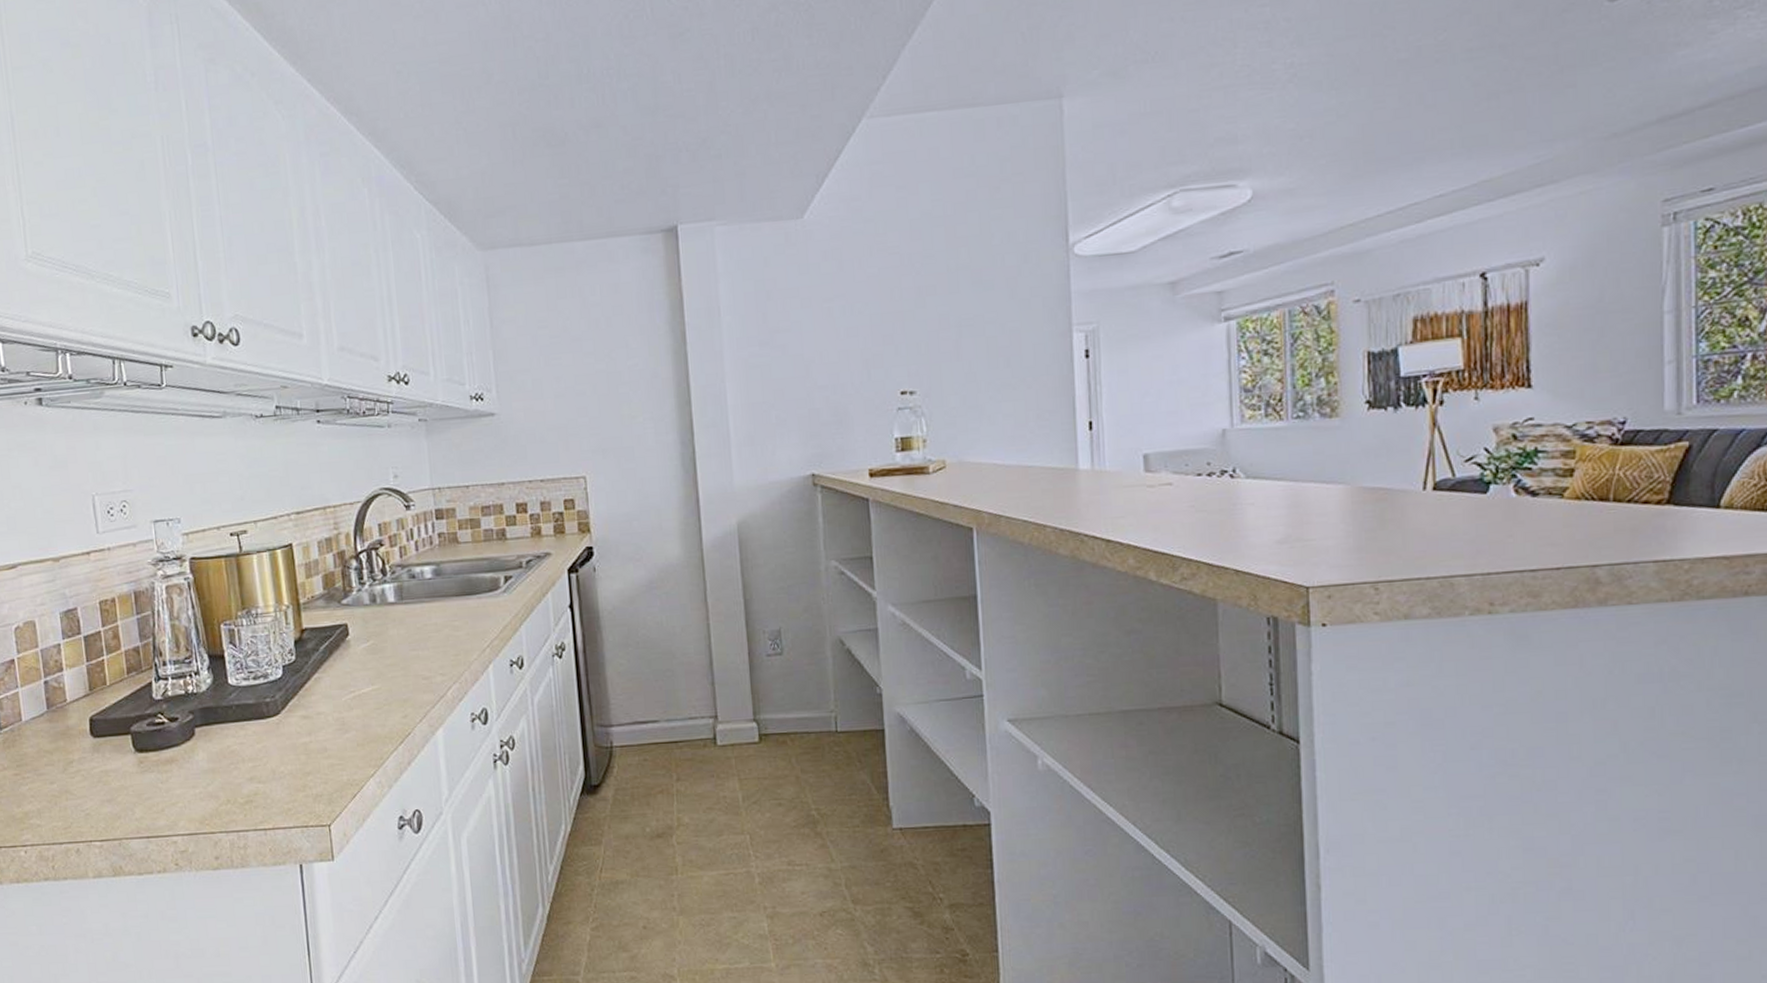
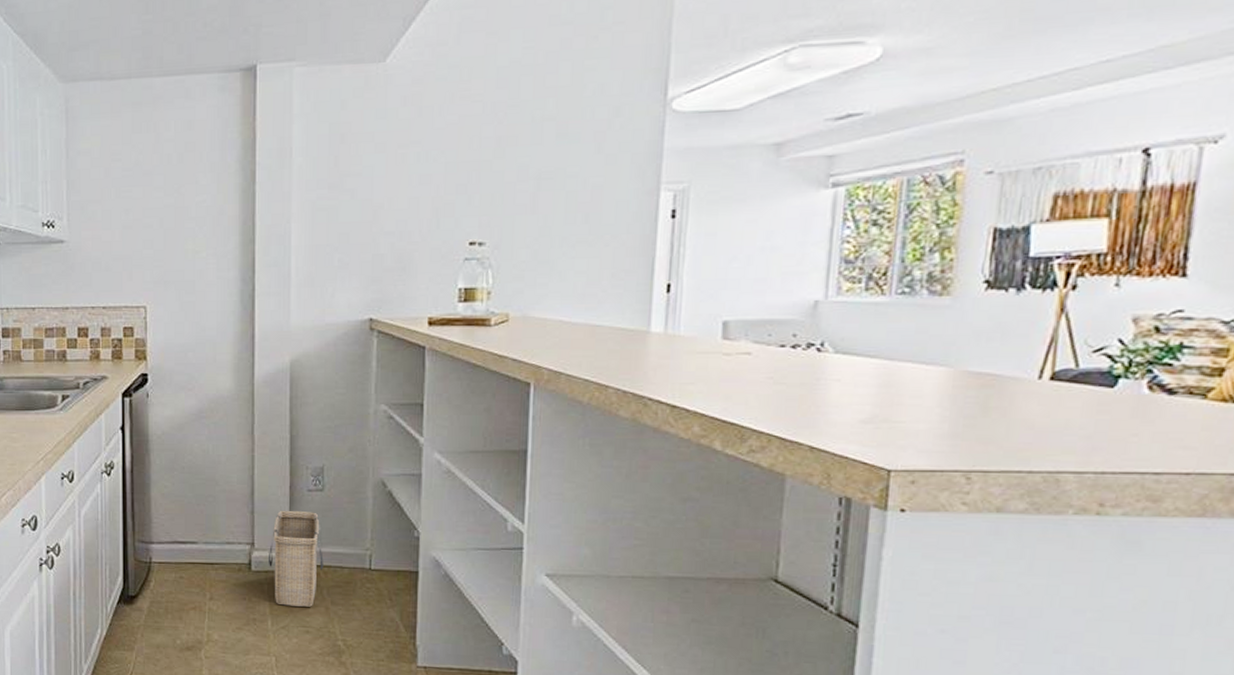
basket: none [732,677,790,779] -> present [267,510,324,607]

